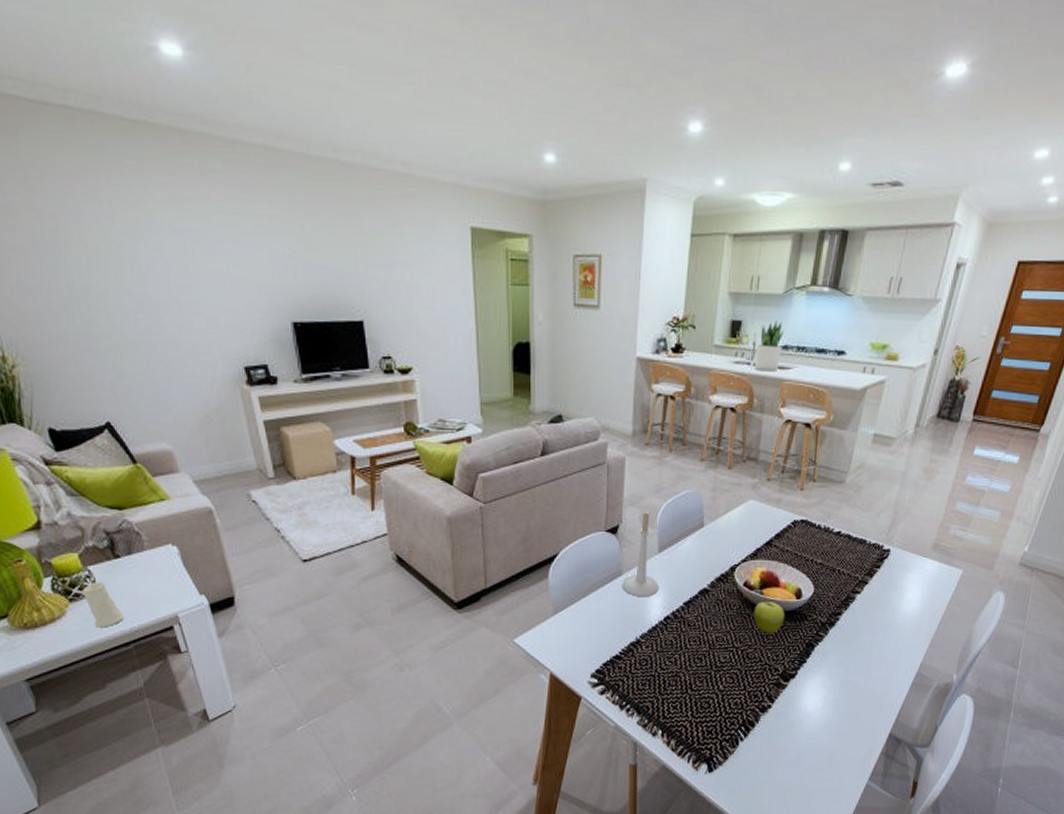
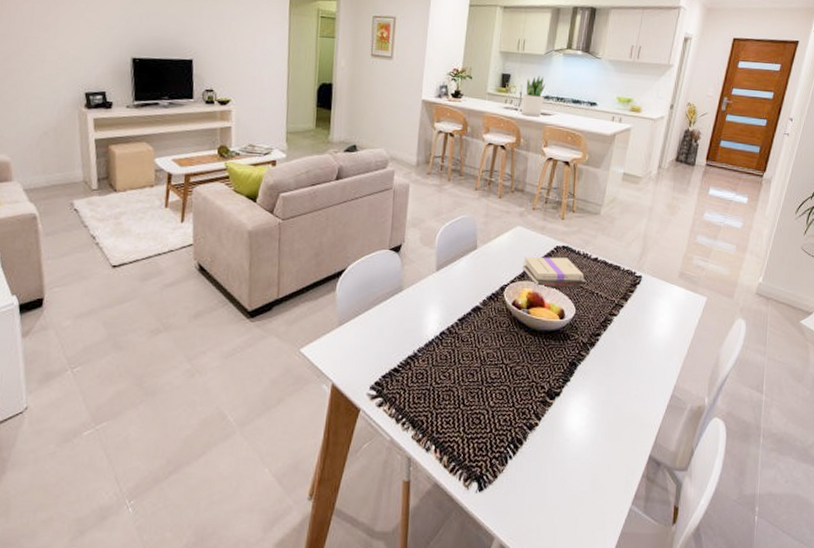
candlestick: present [622,510,659,597] -> none [402,232,436,313]
fruit: present [753,601,786,633] -> none [521,320,550,351]
books: none [755,532,828,566] -> present [523,256,587,289]

